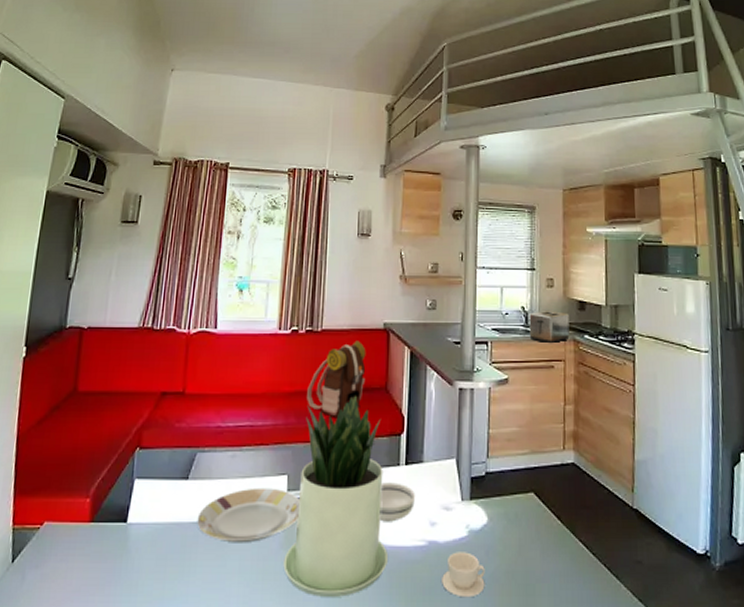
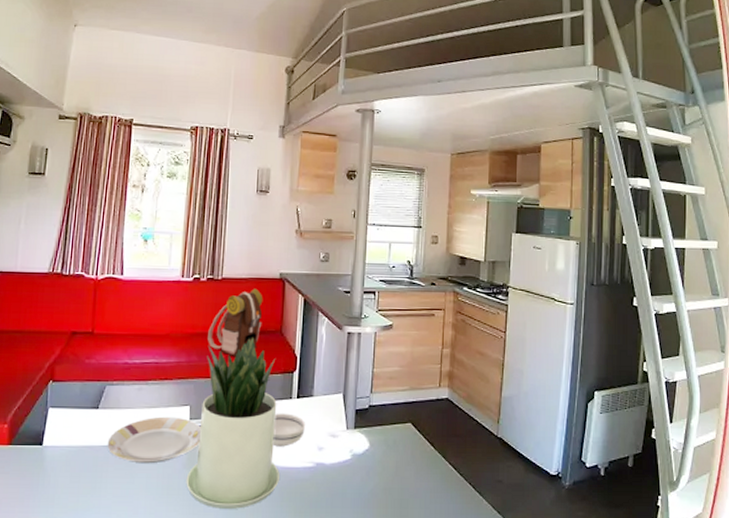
teacup: present [442,552,485,598] -> none [327,472,365,510]
toaster: present [529,311,570,344] -> none [413,265,450,295]

